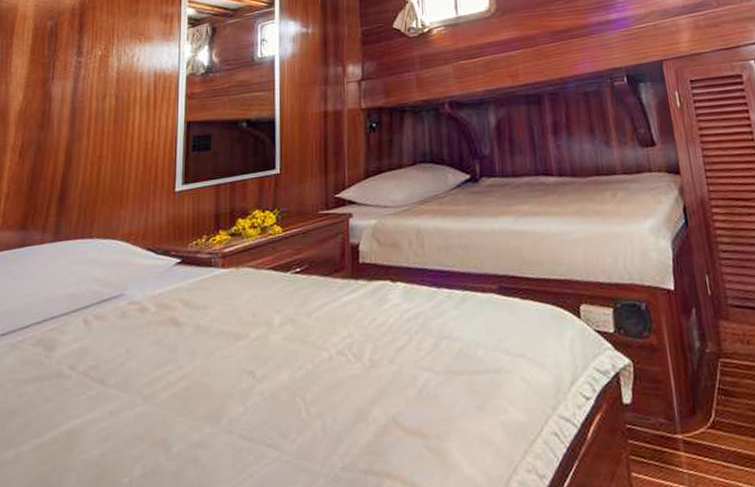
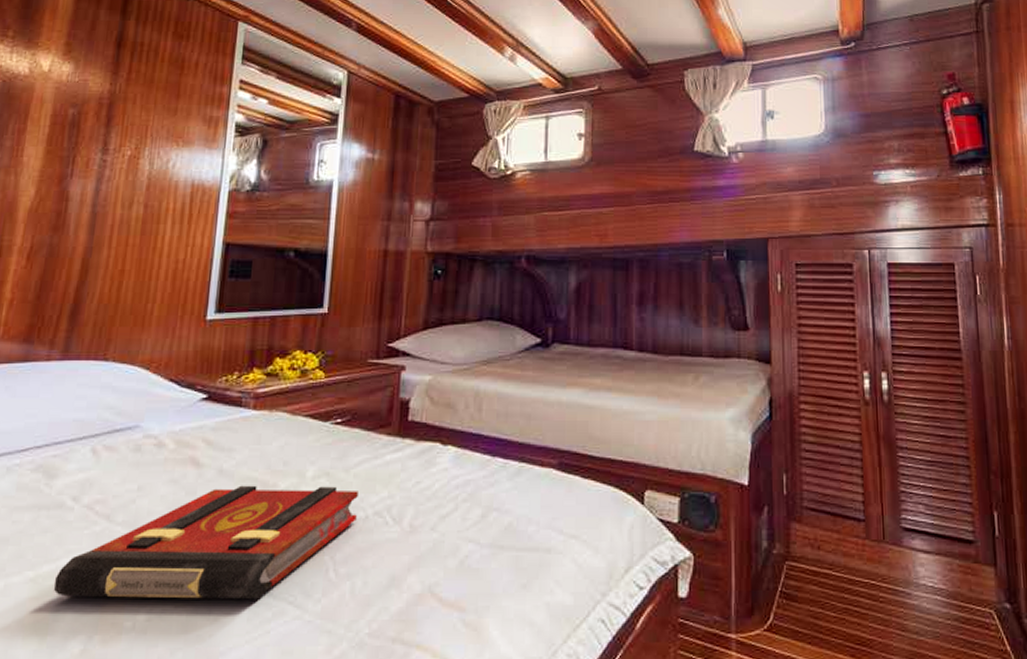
book: none [57,331,322,460] -> present [53,485,358,600]

